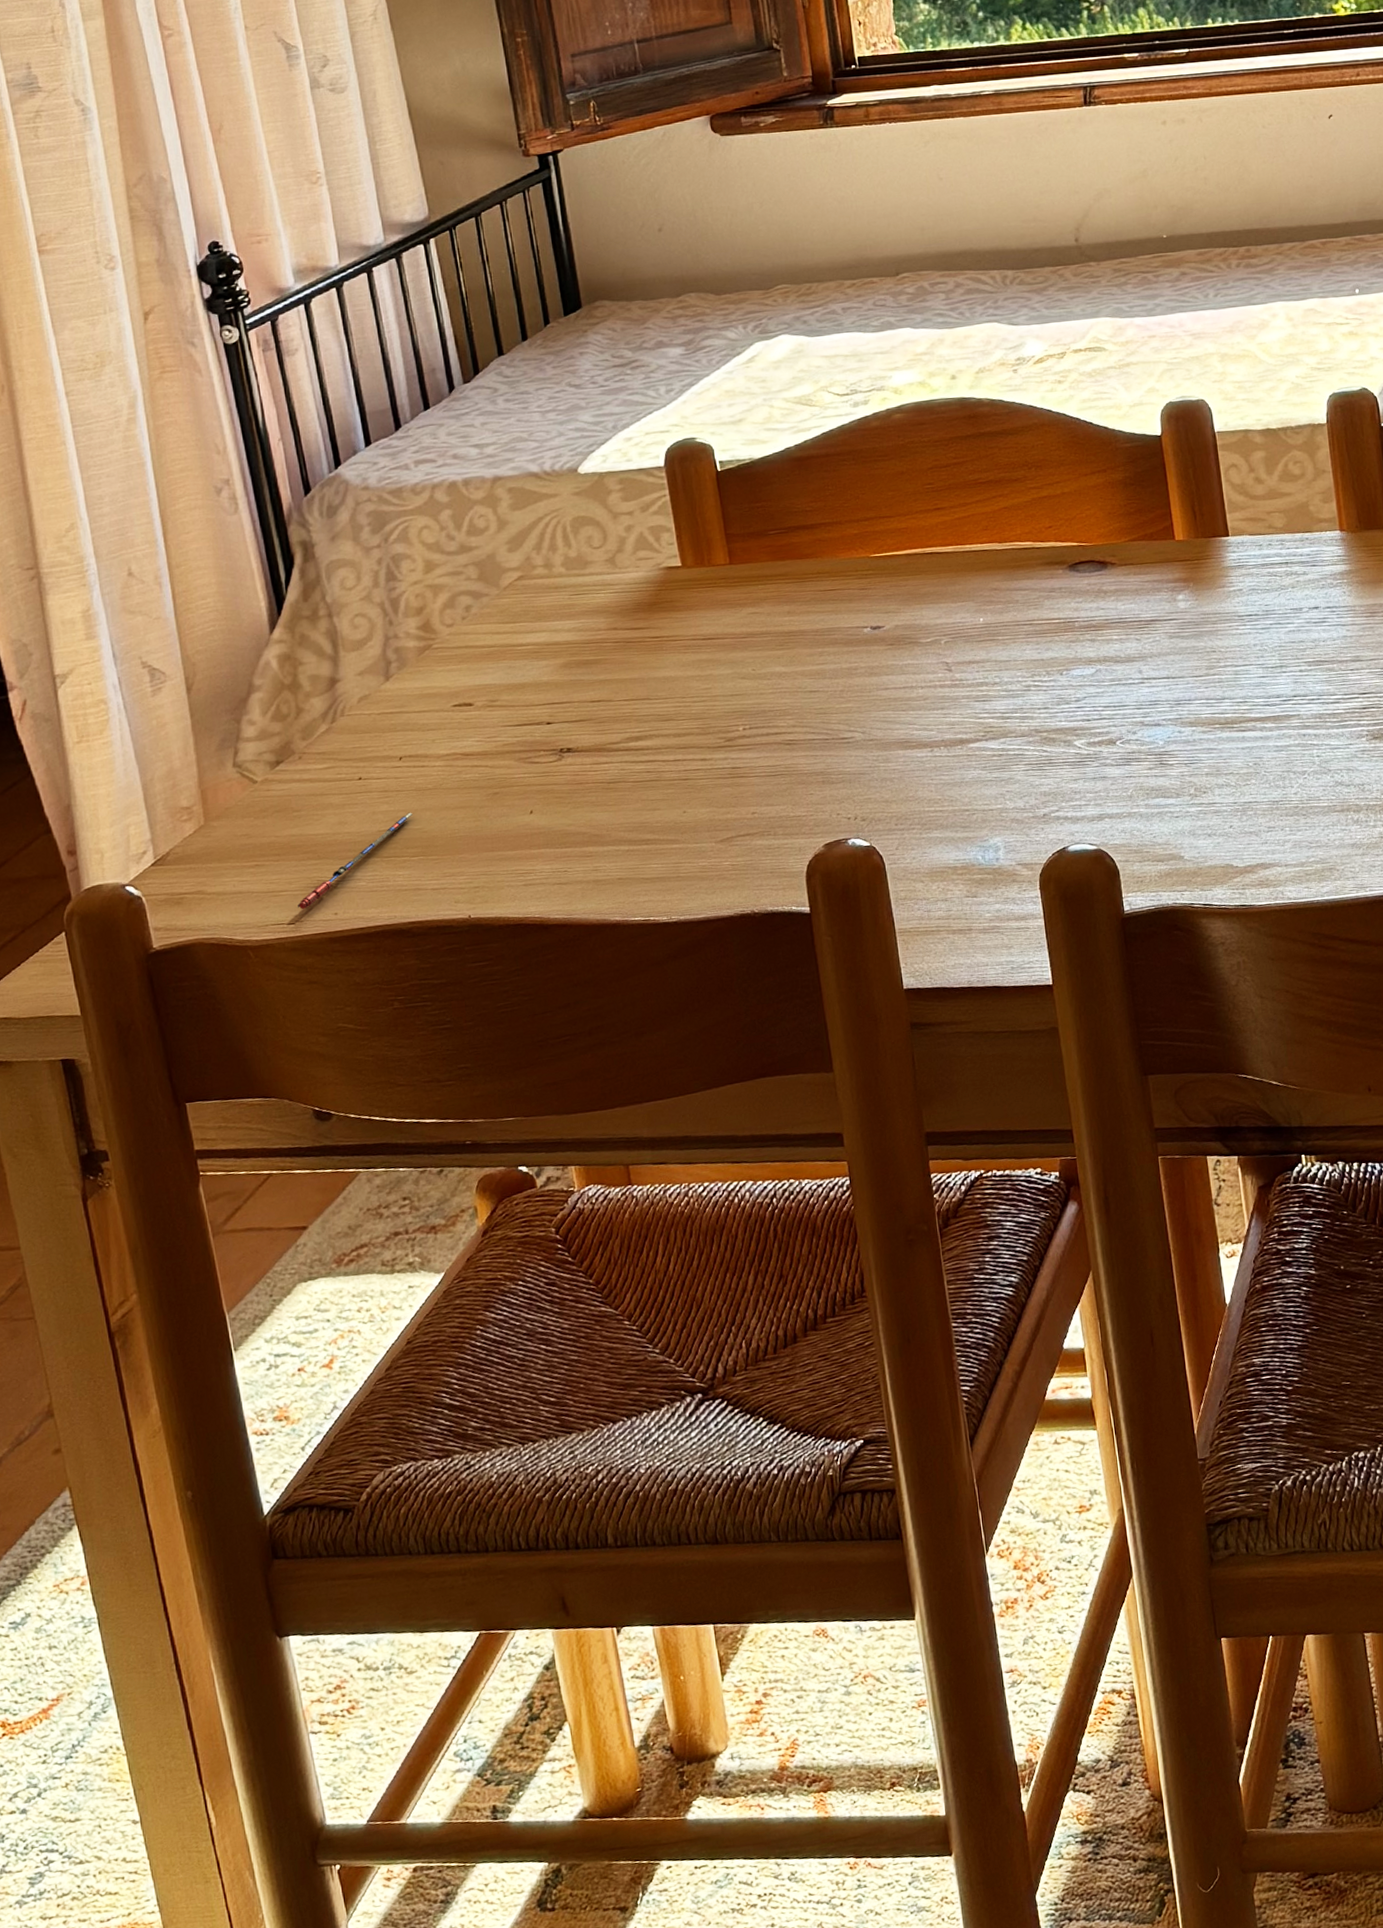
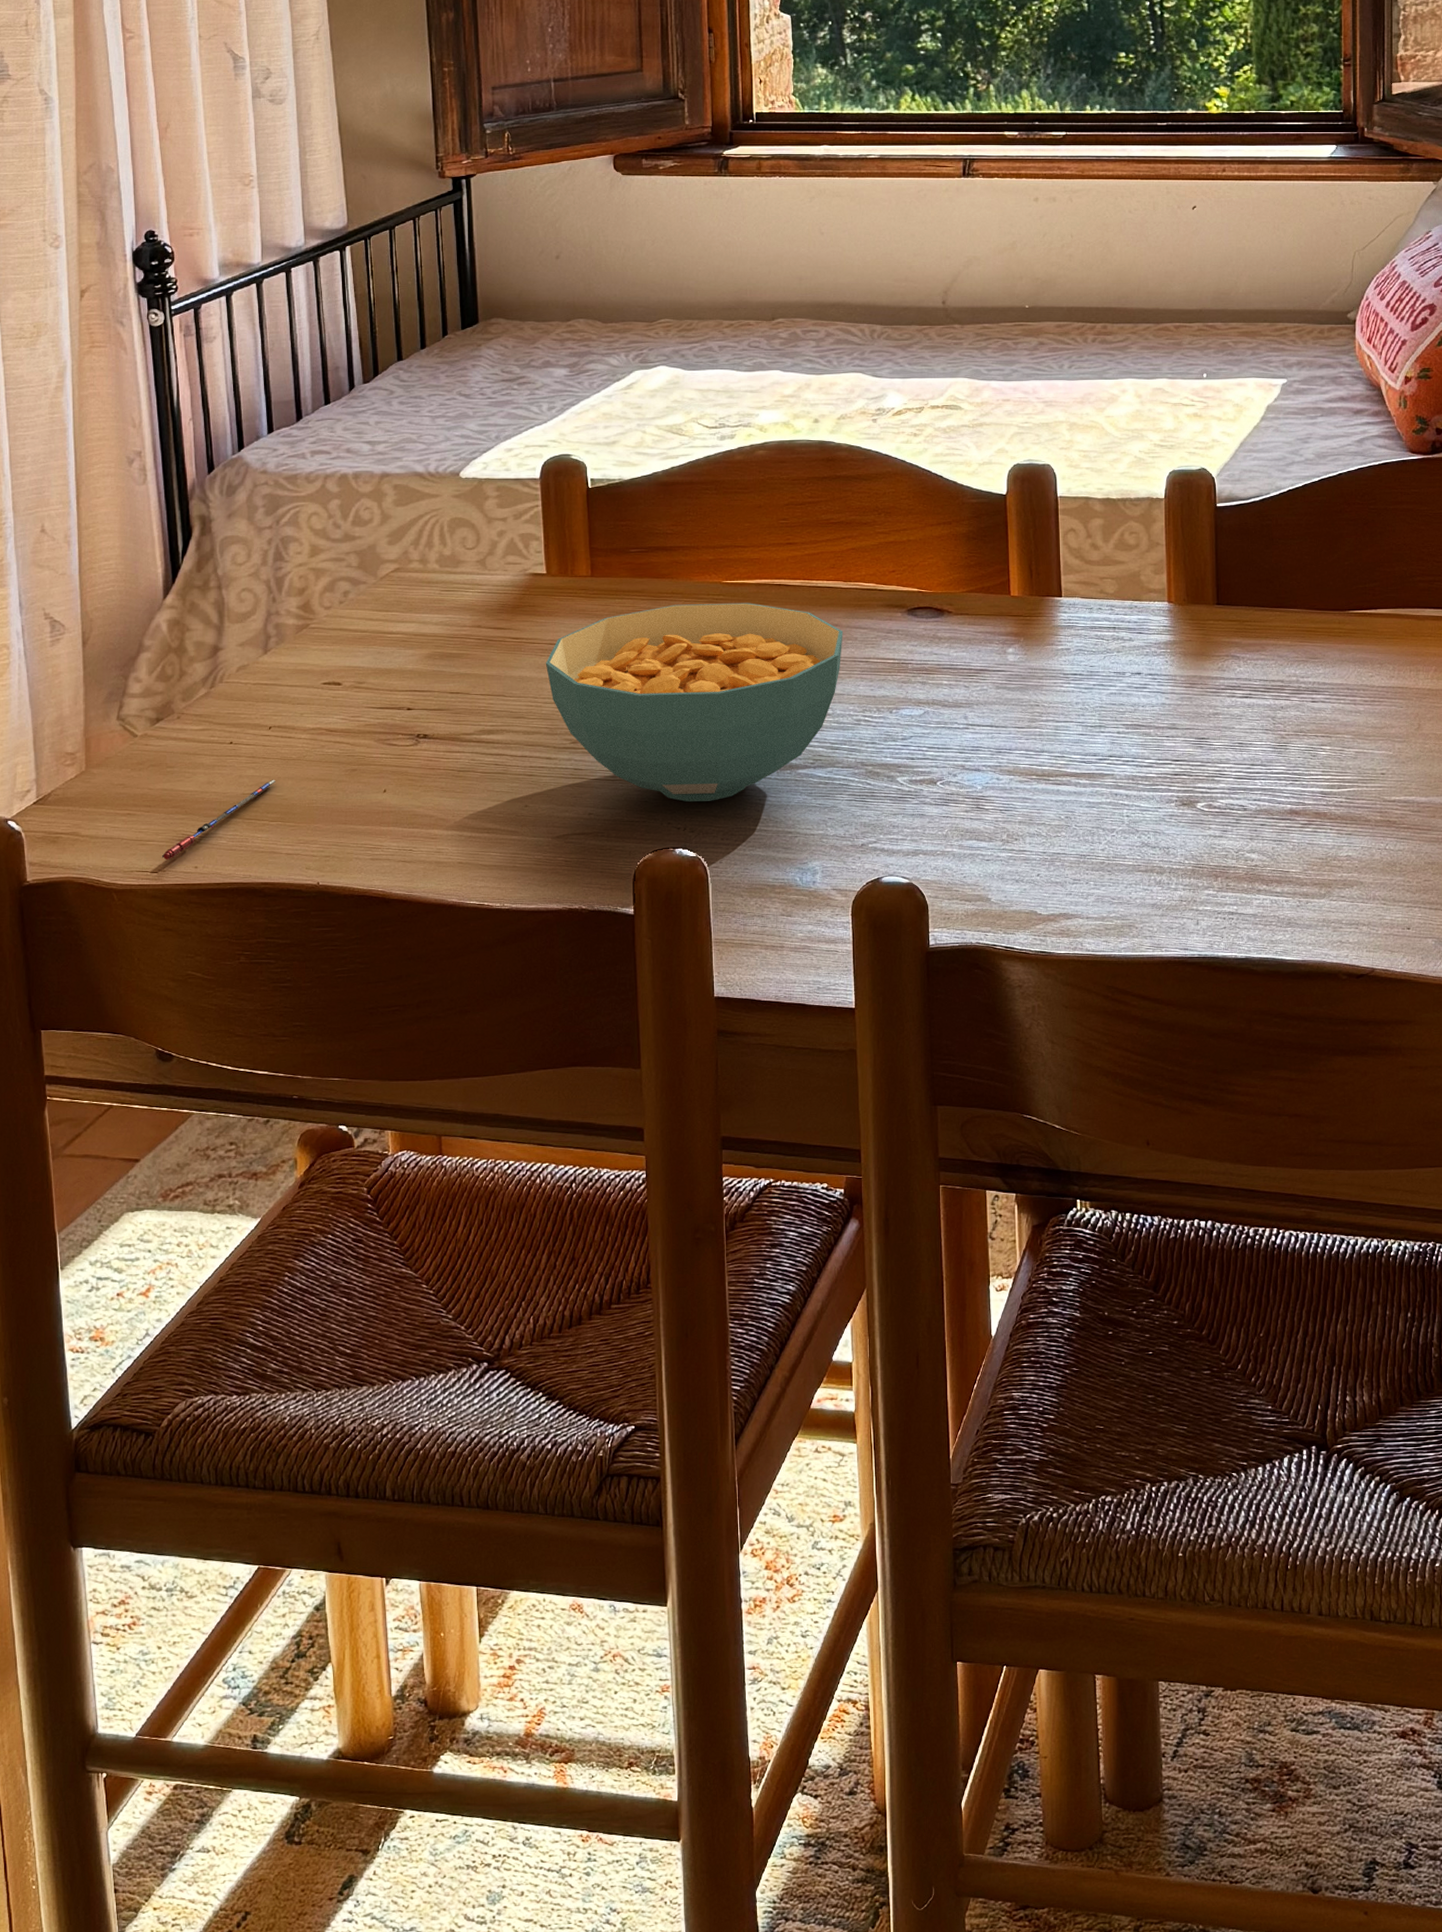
cereal bowl: none [690,575,1004,790] -> present [545,603,843,802]

